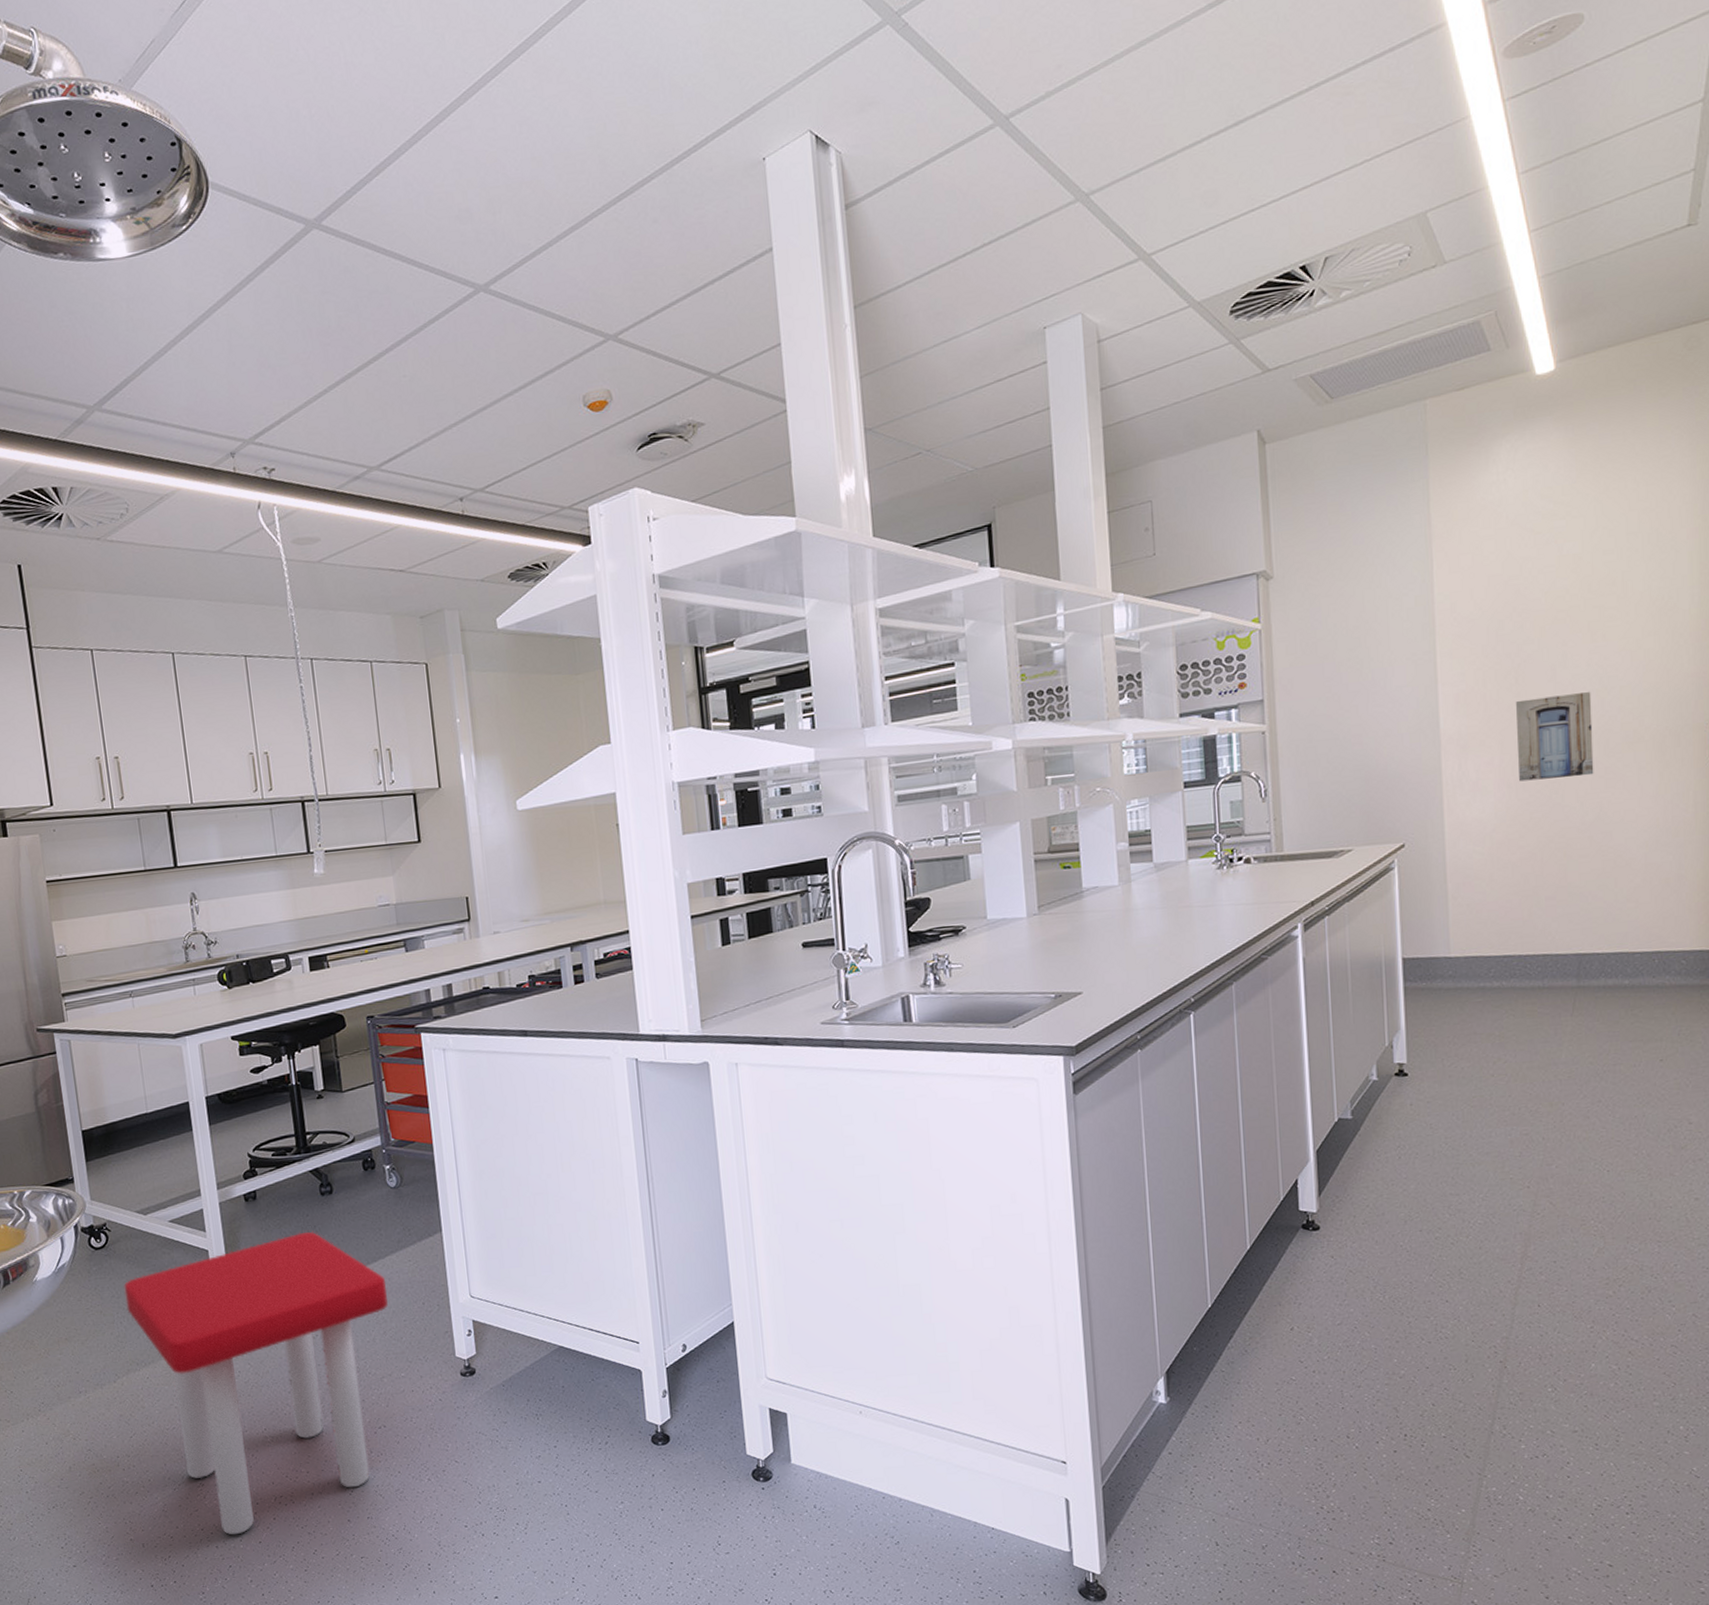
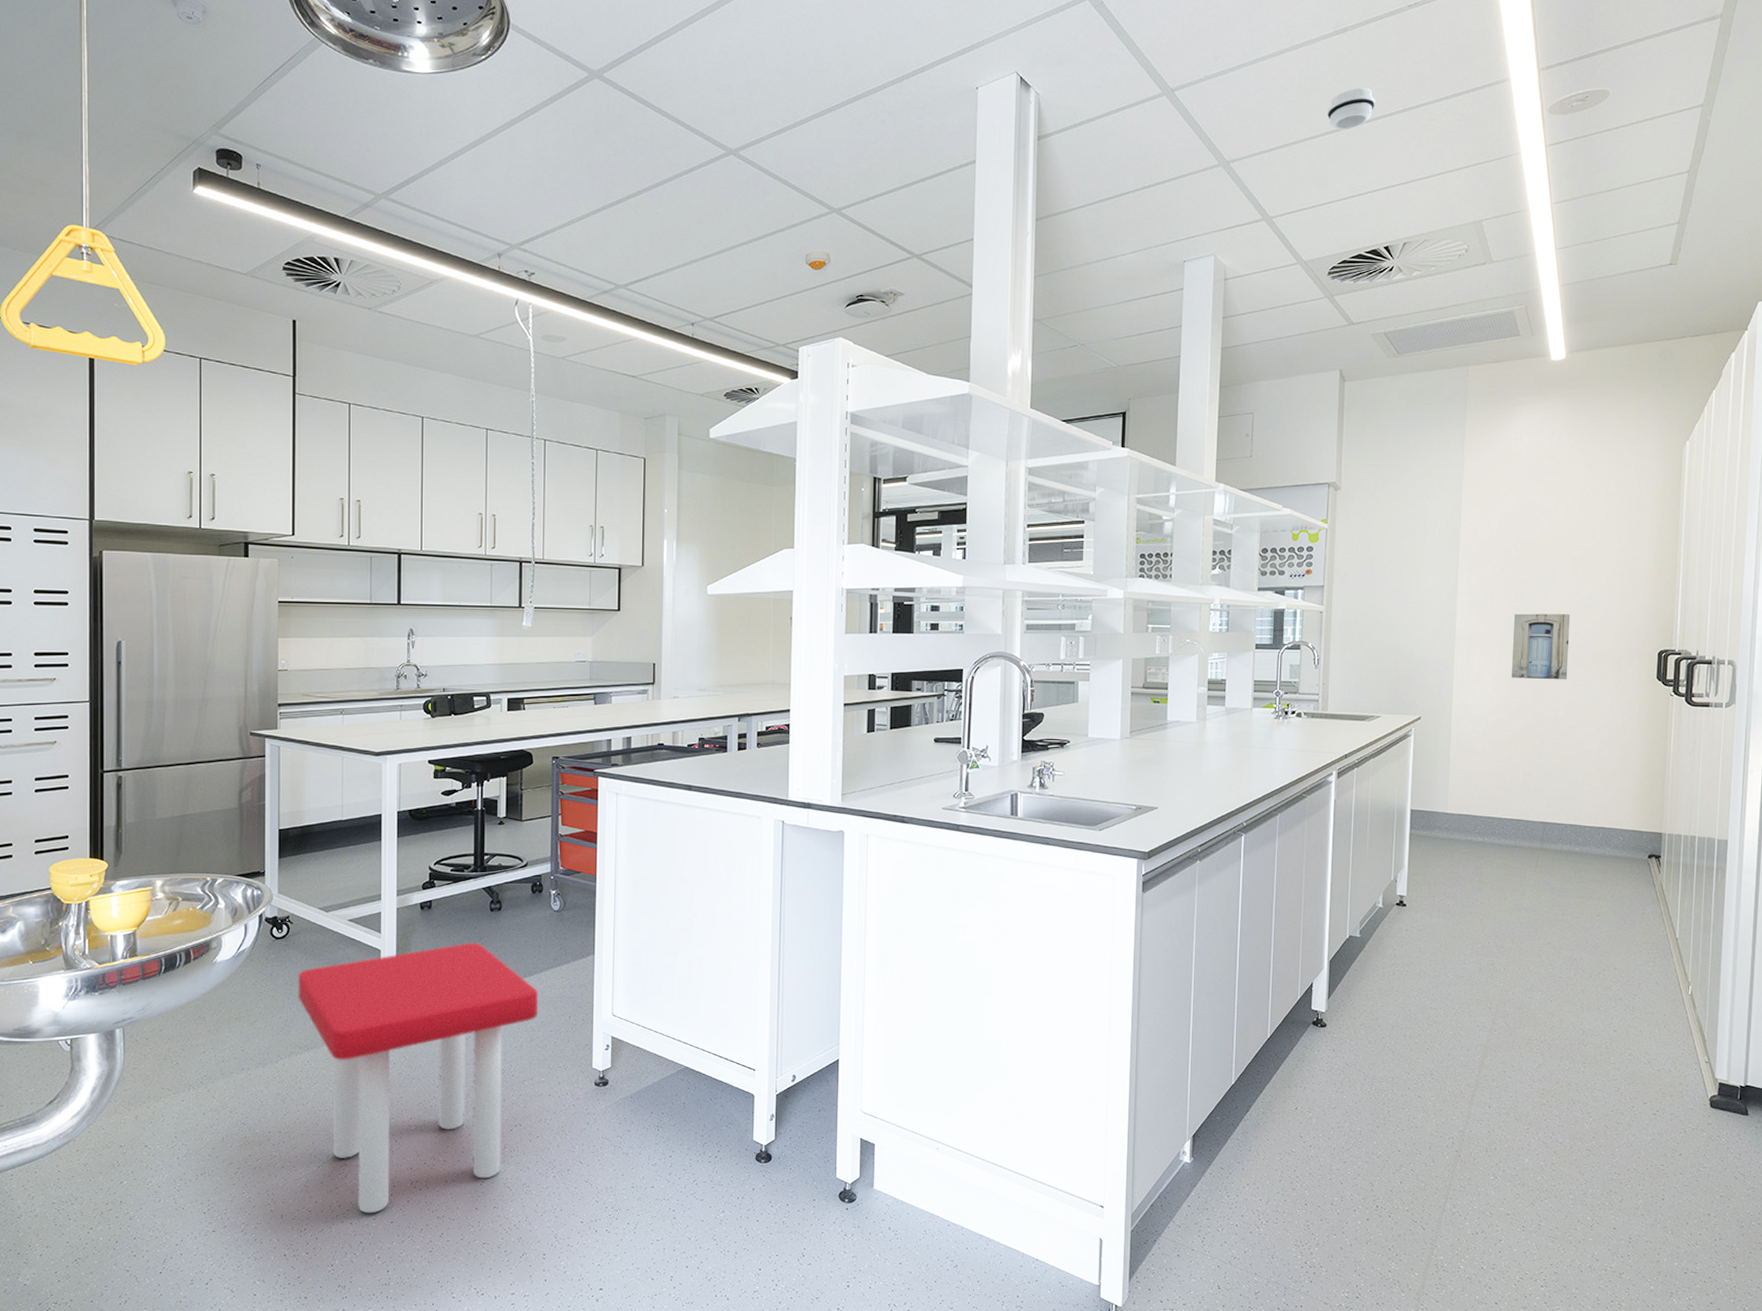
smoke detector: none [1208,69,1271,130] -> present [1327,87,1376,130]

